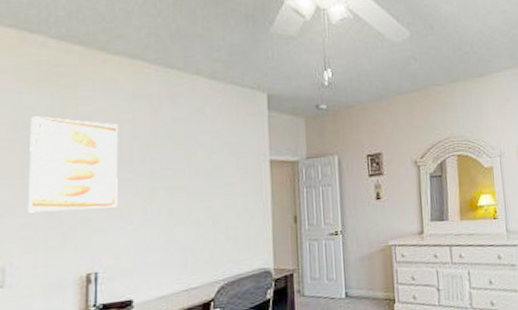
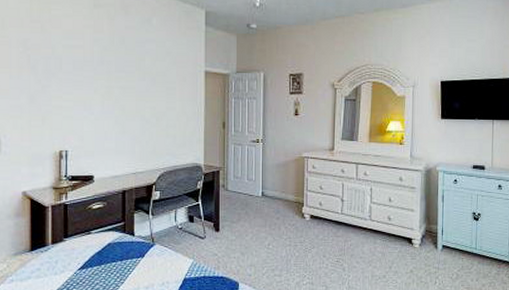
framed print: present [27,116,118,213] -> none [15,16,82,99]

